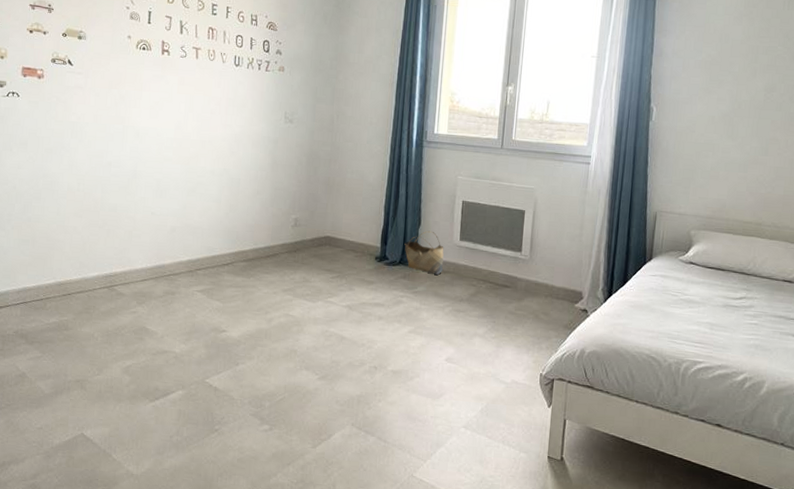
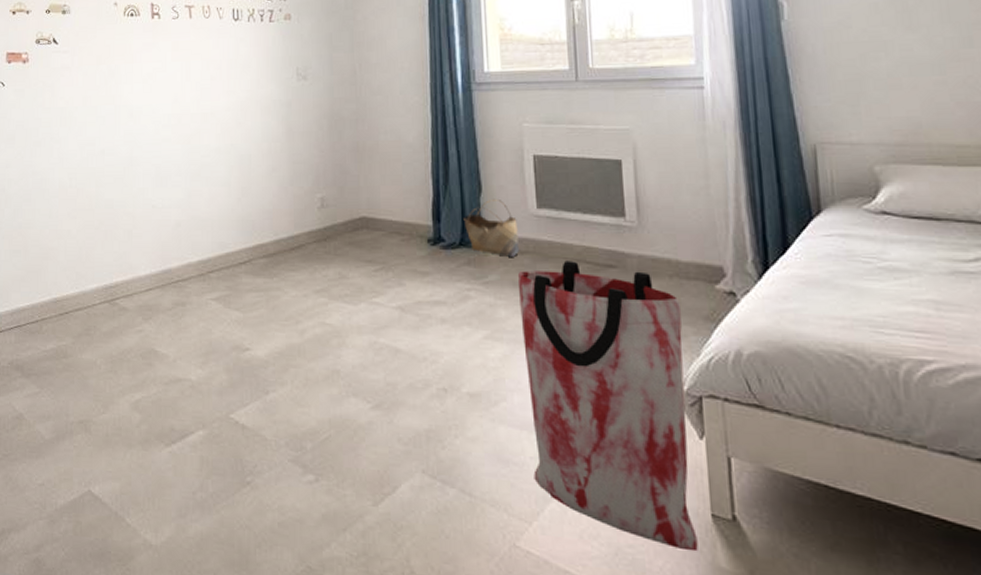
bag: none [432,280,550,480] -> present [518,261,698,552]

